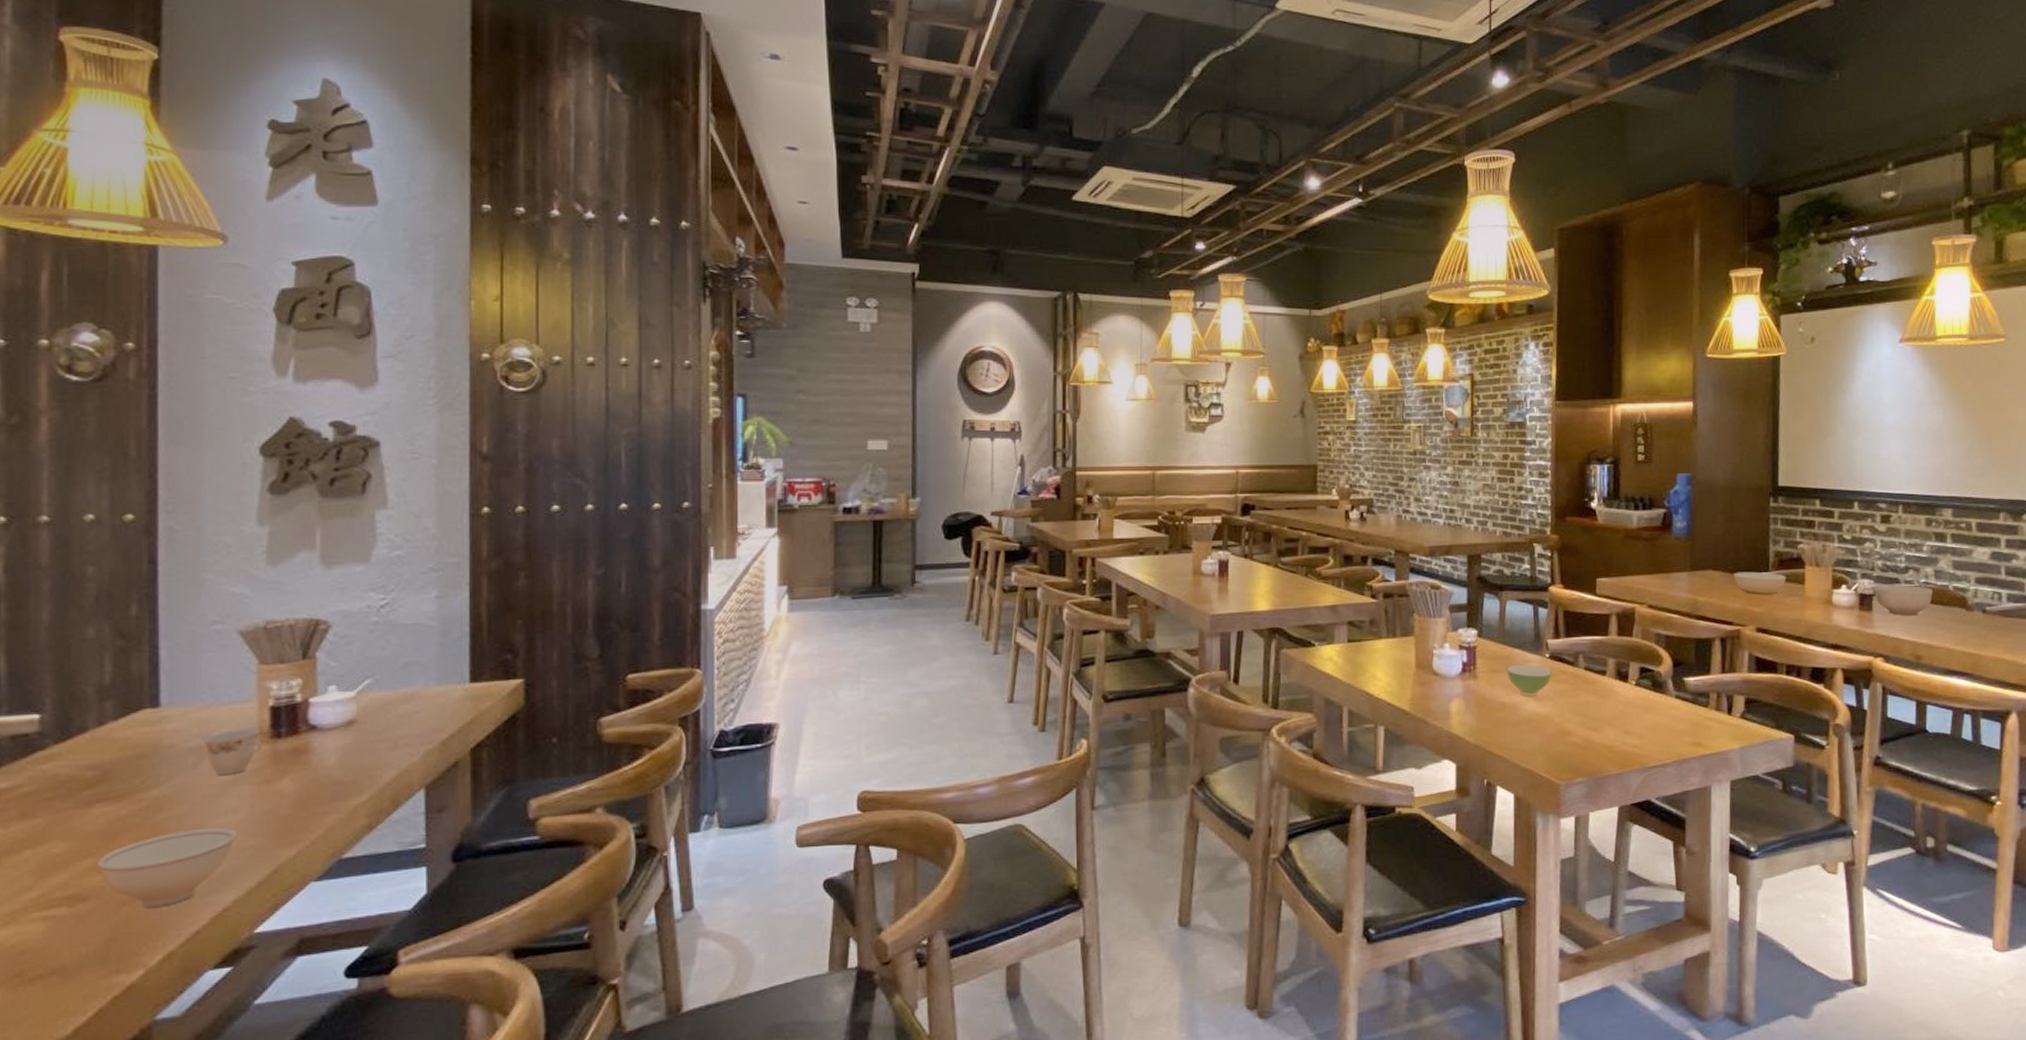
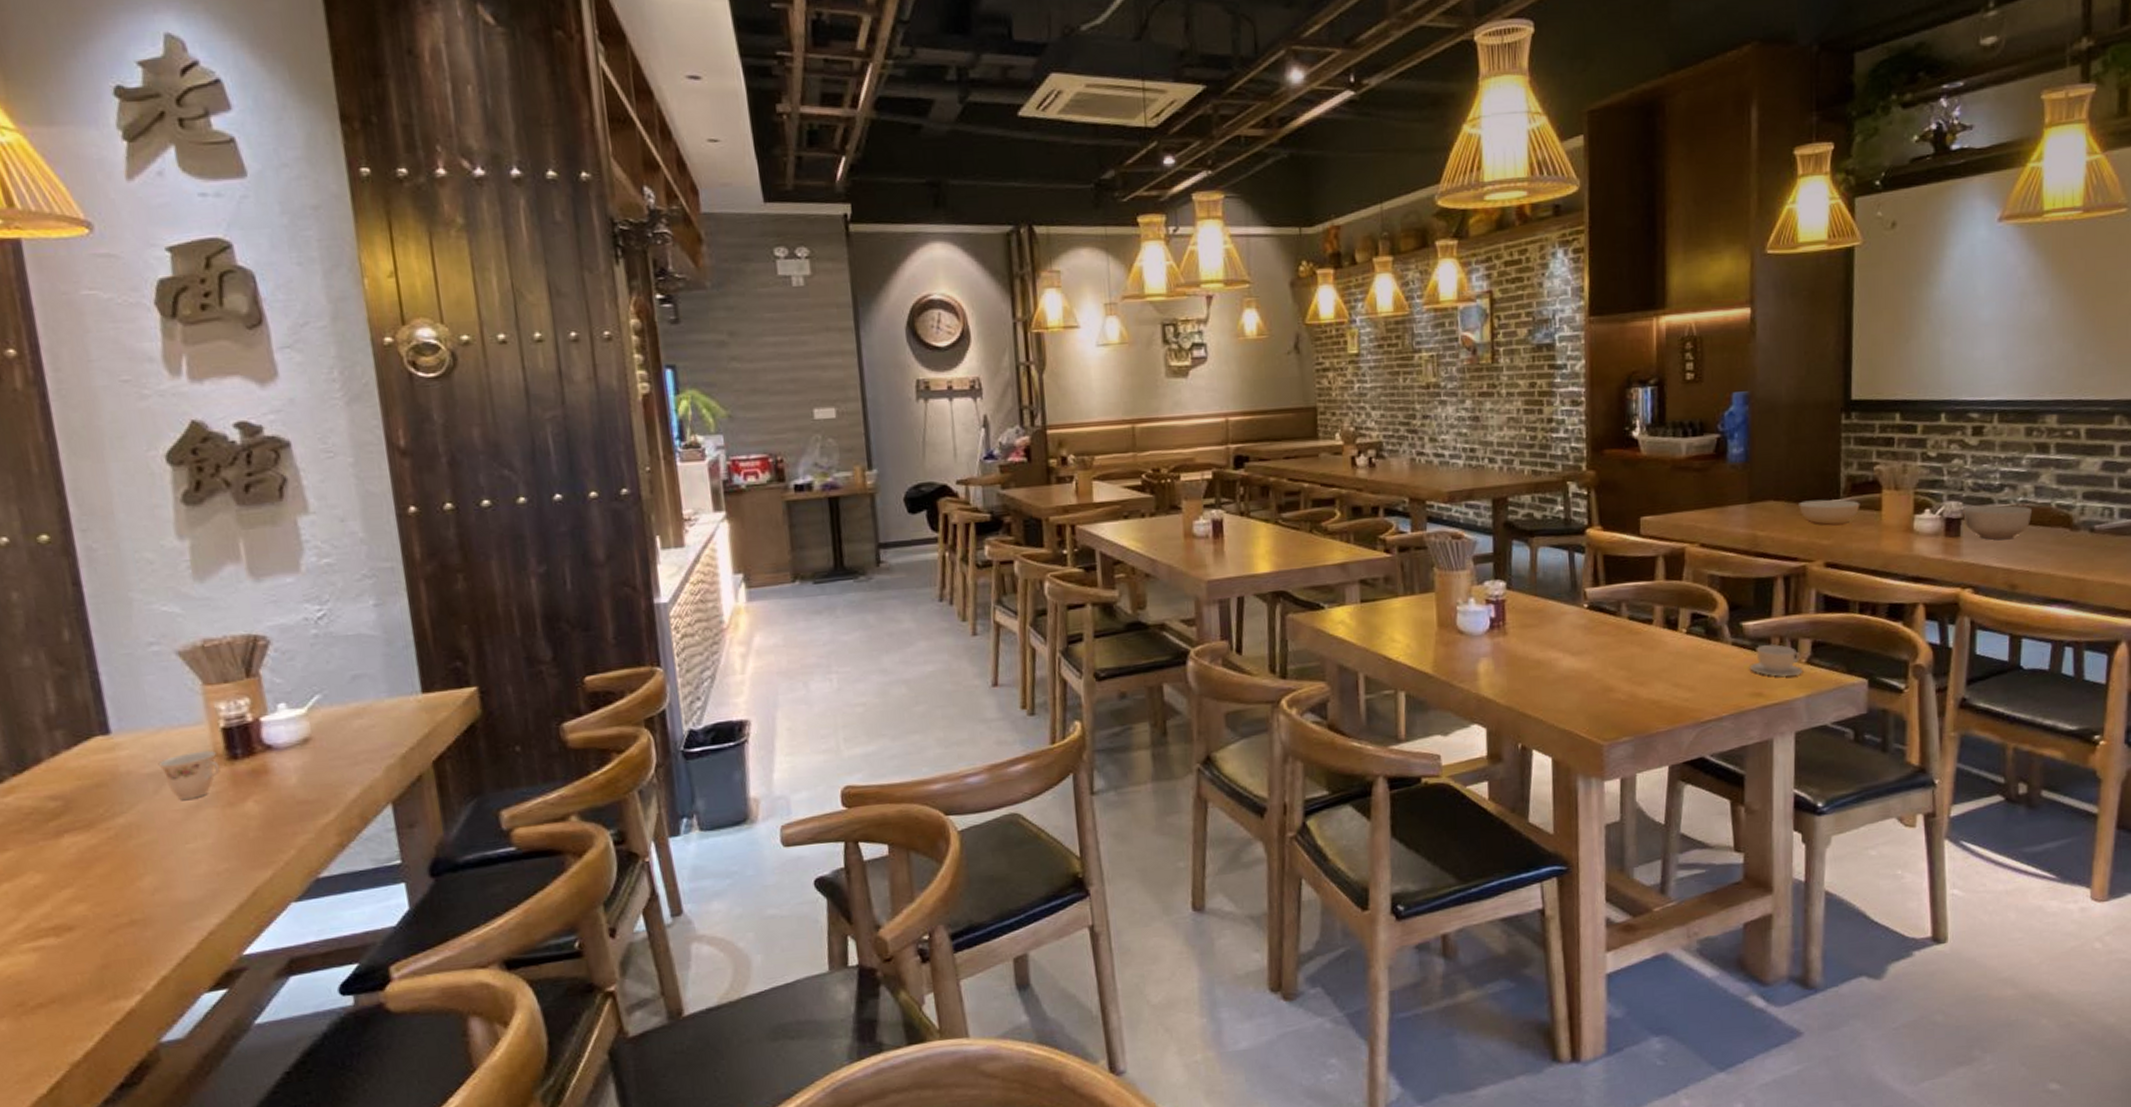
bowl: present [97,828,236,907] -> none [76,853,210,934]
bowl: present [1505,664,1552,697] -> none [1538,617,1592,652]
teacup: none [1690,699,1738,729] -> present [1749,644,1804,677]

